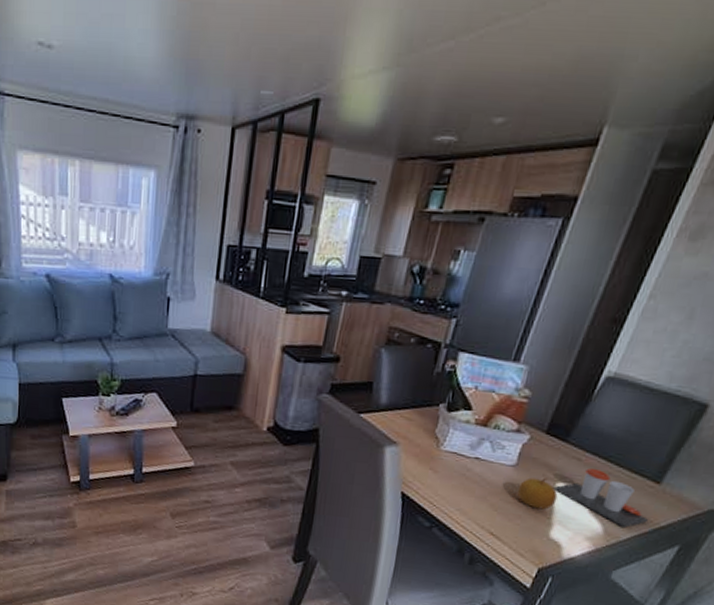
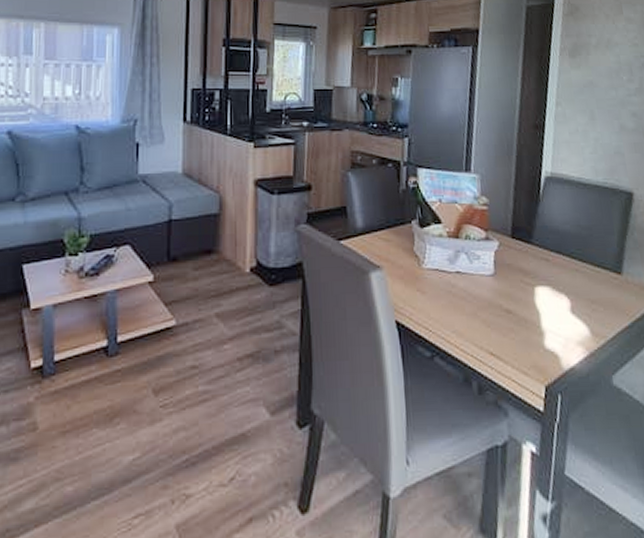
fruit: present [517,477,558,510] -> none [502,283,540,318]
cup: present [554,467,648,527] -> none [534,266,624,325]

